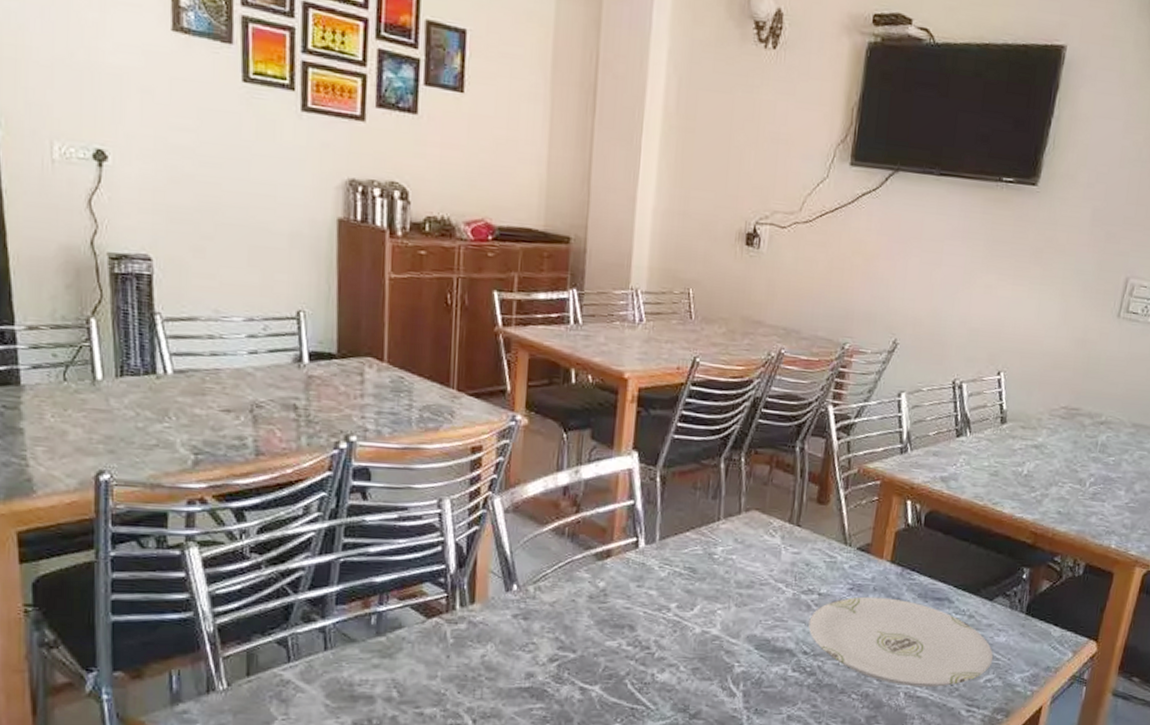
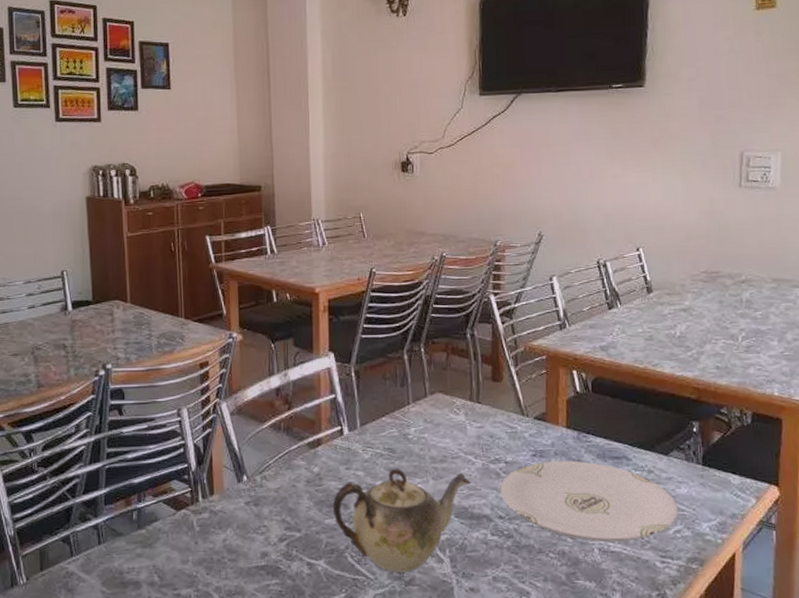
teapot: none [616,590,778,705] -> present [332,468,471,573]

